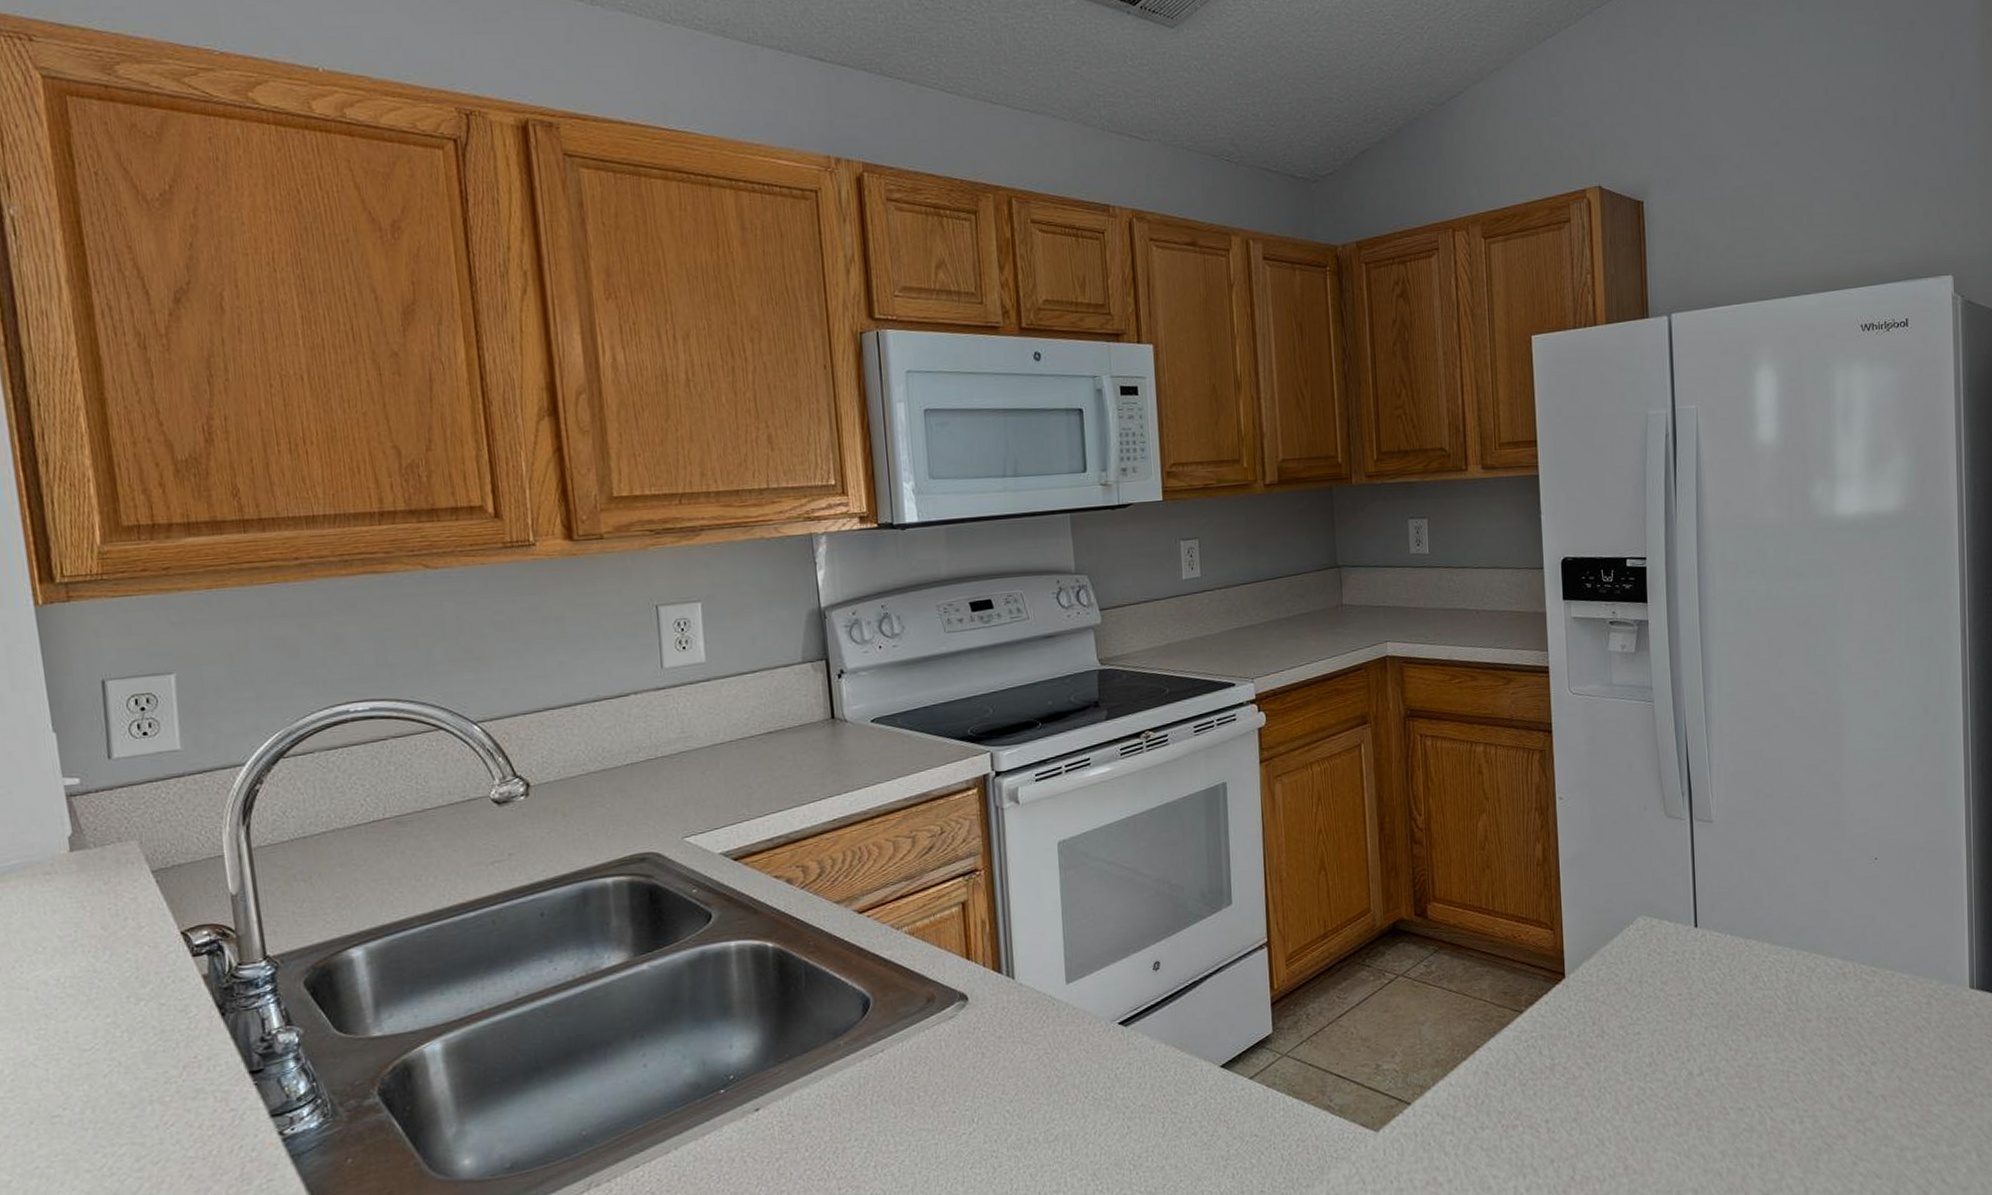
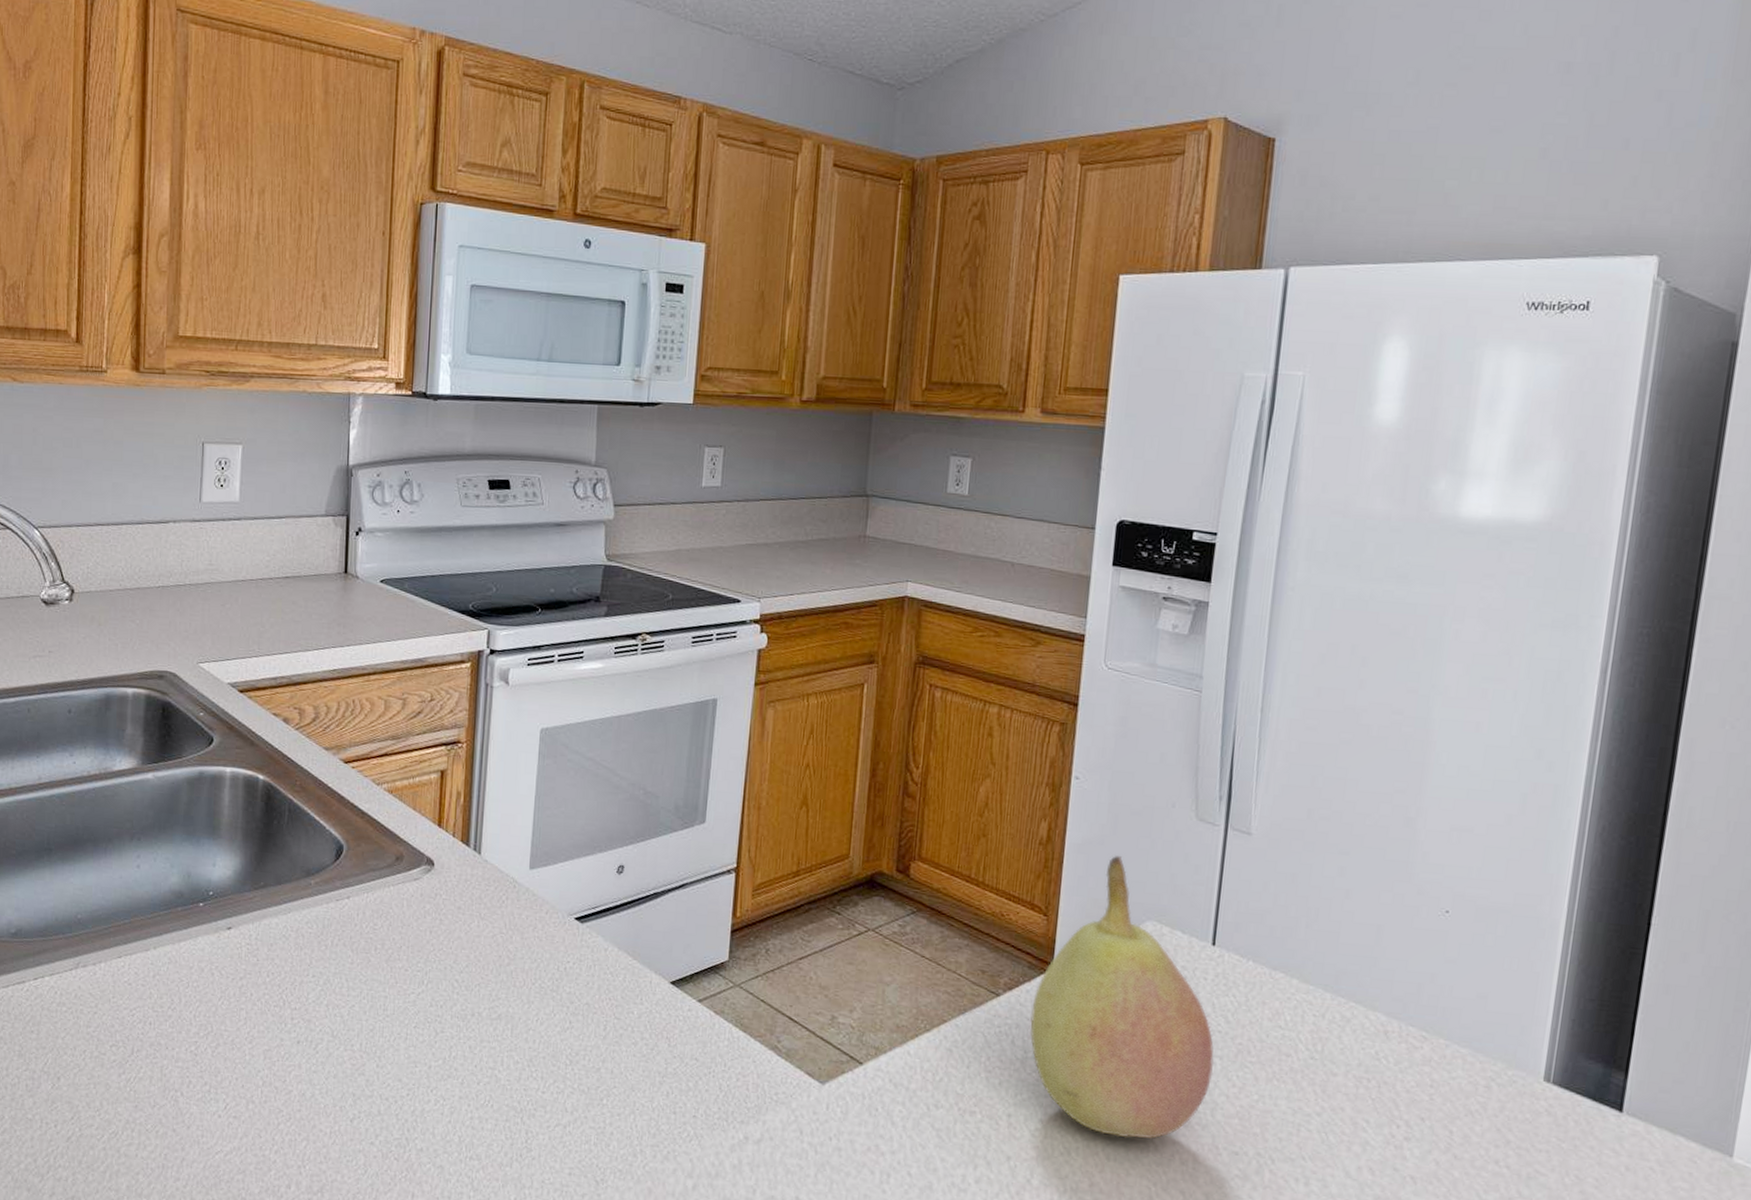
fruit: none [1552,863,1713,1119] -> present [1029,856,1215,1140]

